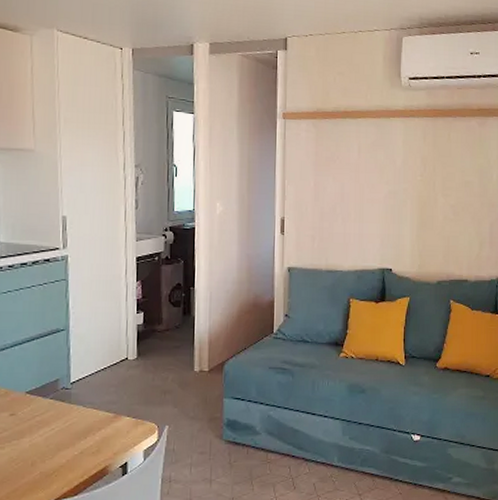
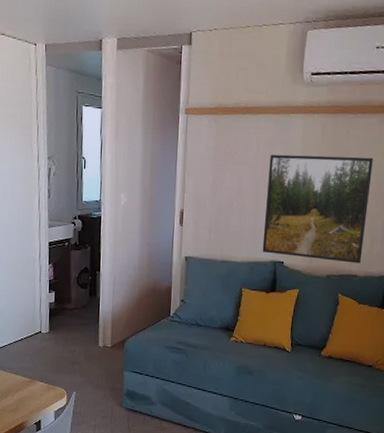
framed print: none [369,158,475,268] -> present [262,154,373,264]

